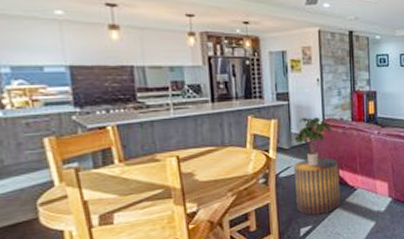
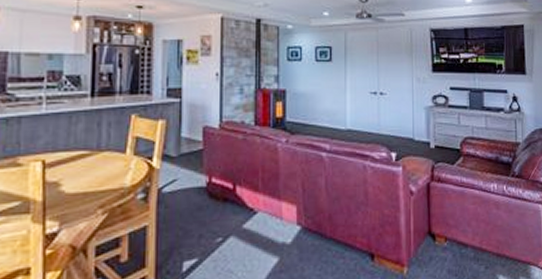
stool: present [293,157,341,215] -> none [180,170,237,244]
potted plant: present [294,117,331,167] -> none [184,119,229,180]

